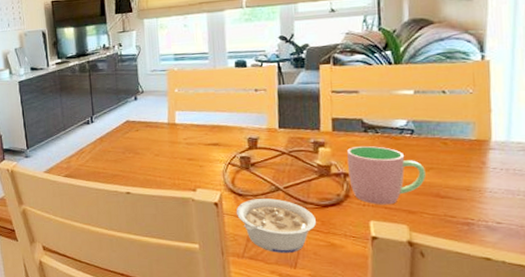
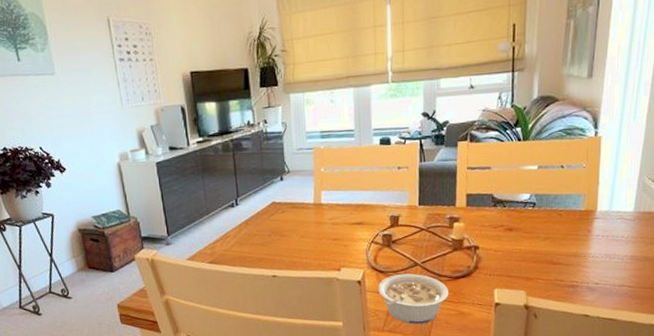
cup: present [347,146,426,205] -> none [478,219,542,274]

